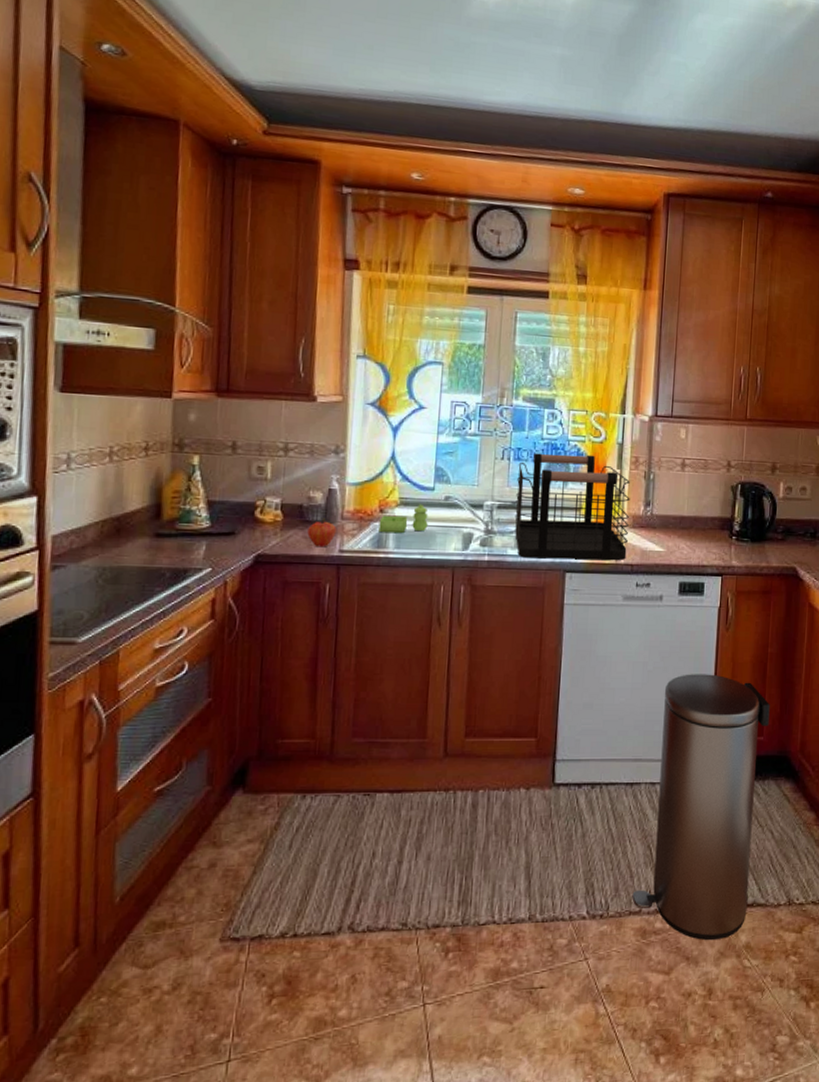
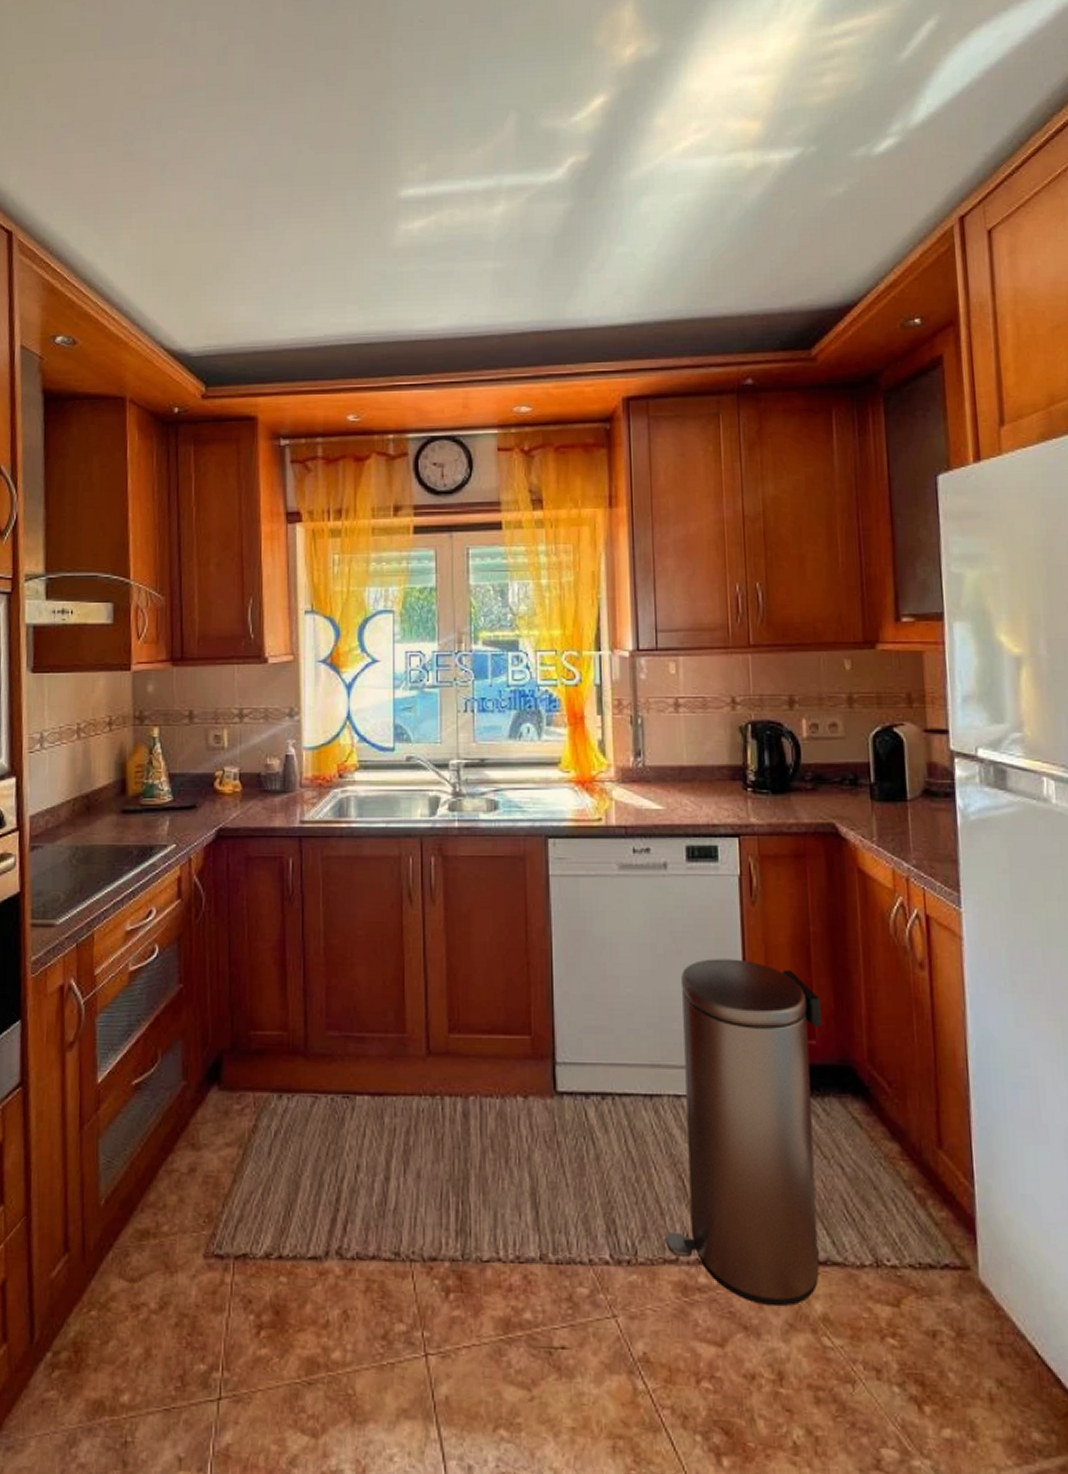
fruit: present [307,518,336,548] -> none [267,786,295,819]
soap dispenser: present [378,504,429,533] -> none [339,767,390,800]
dish rack: present [514,453,630,561] -> none [484,700,618,824]

